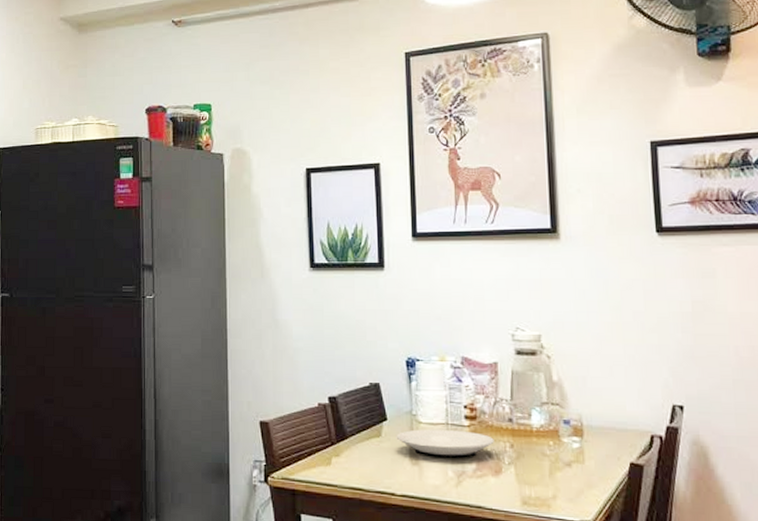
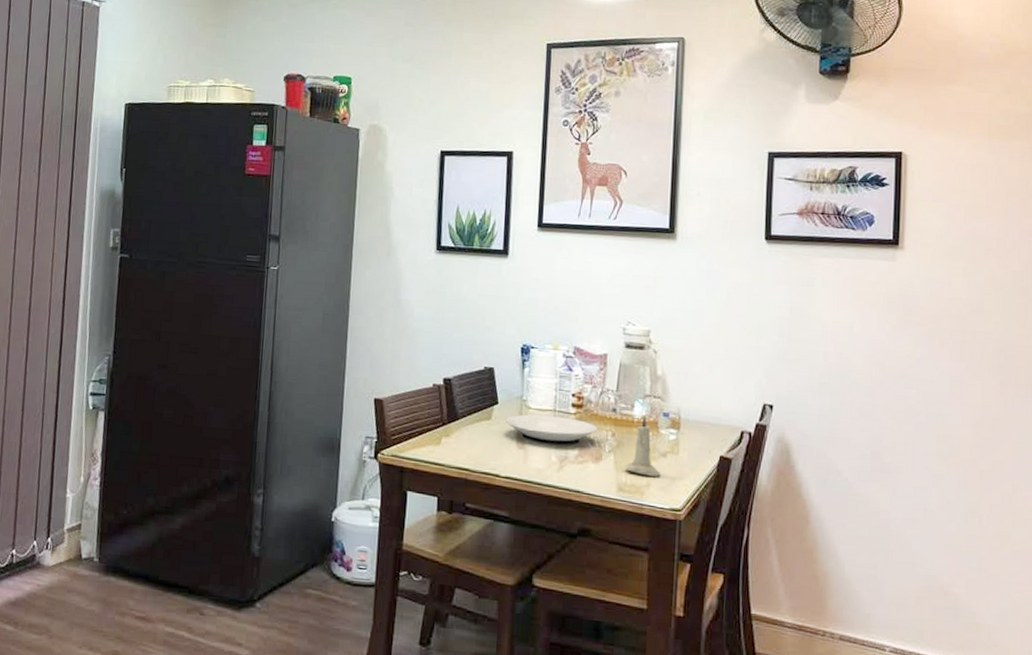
candle: none [527,423,568,488] -> present [624,415,661,477]

